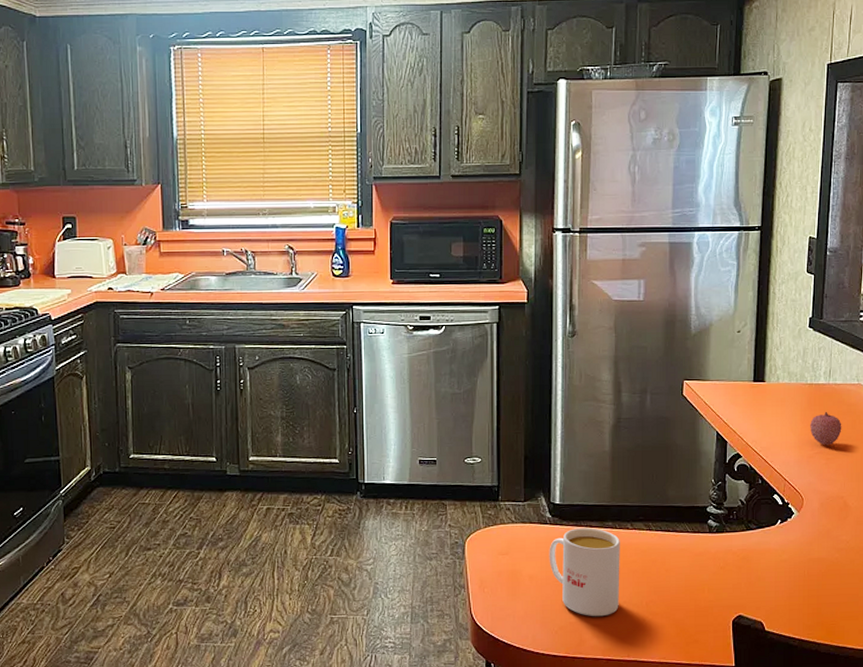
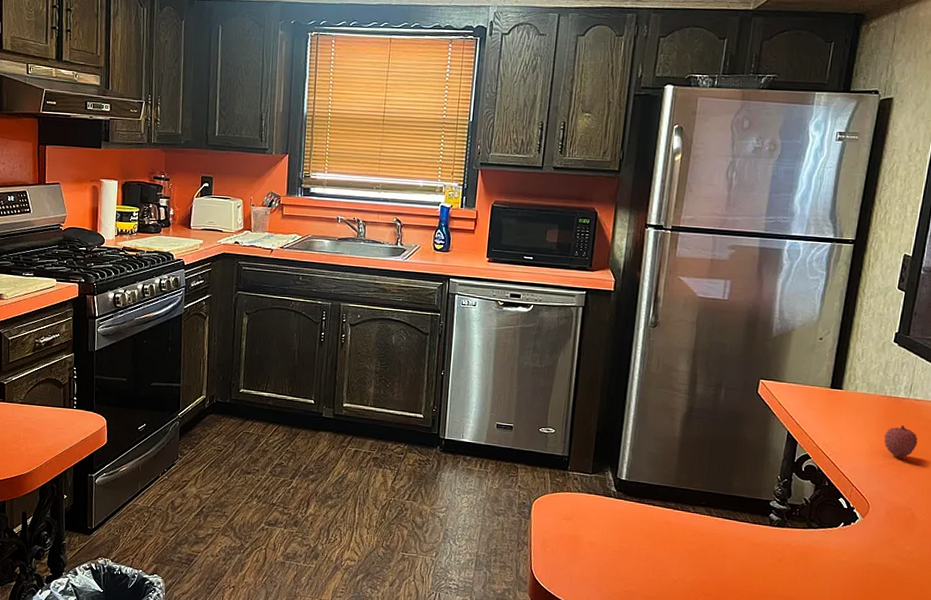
mug: present [549,528,620,617] -> none [610,504,681,590]

